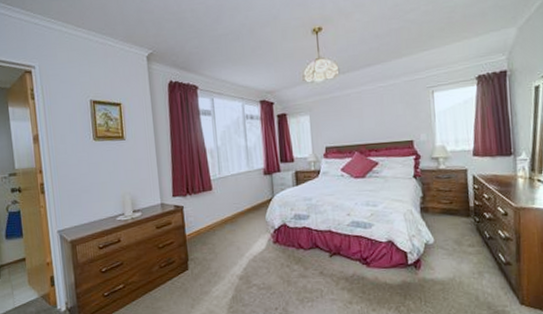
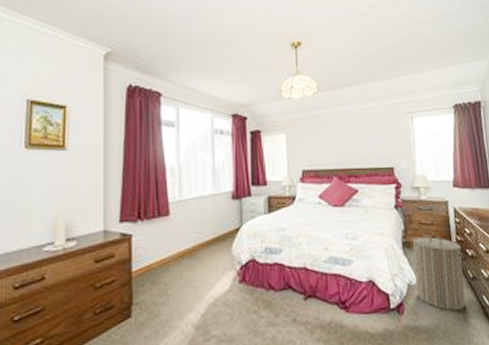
laundry hamper: none [430,198,482,266] -> present [413,232,466,311]

